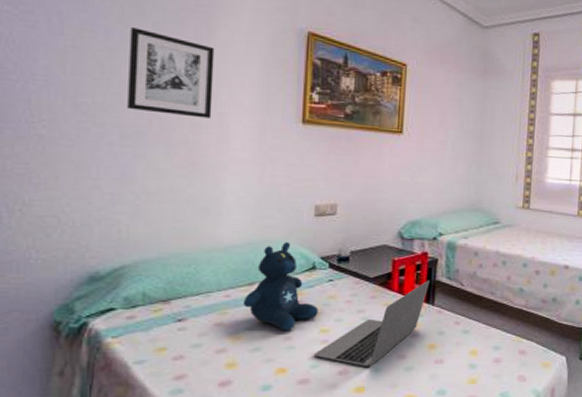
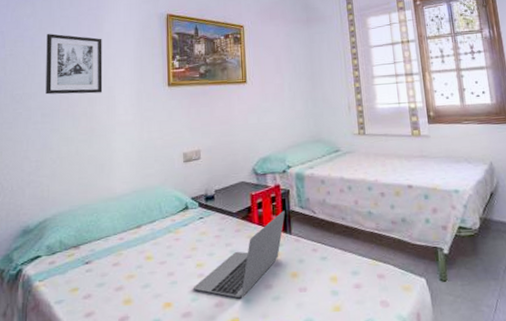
stuffed bear: present [243,242,319,332] -> none [133,187,194,268]

